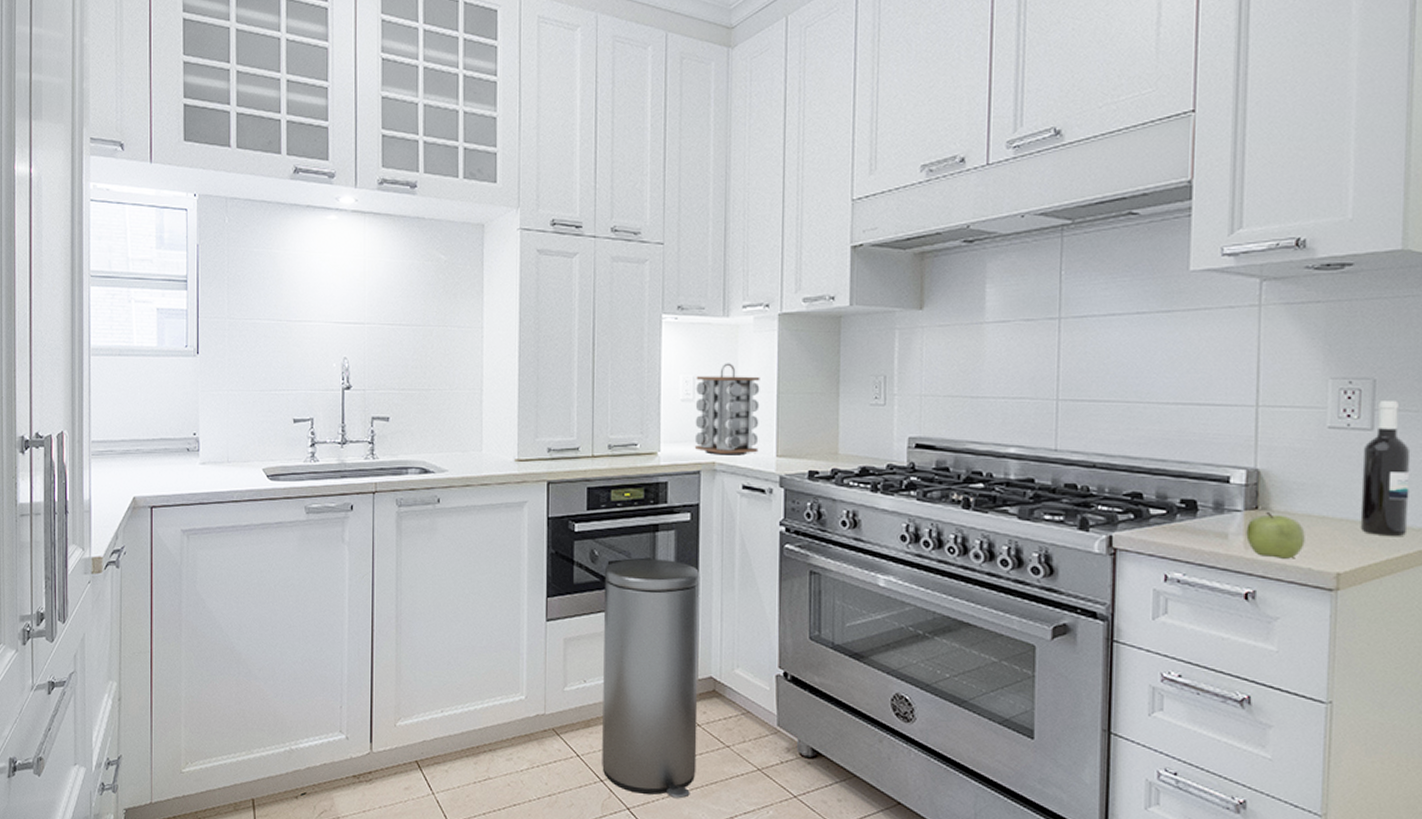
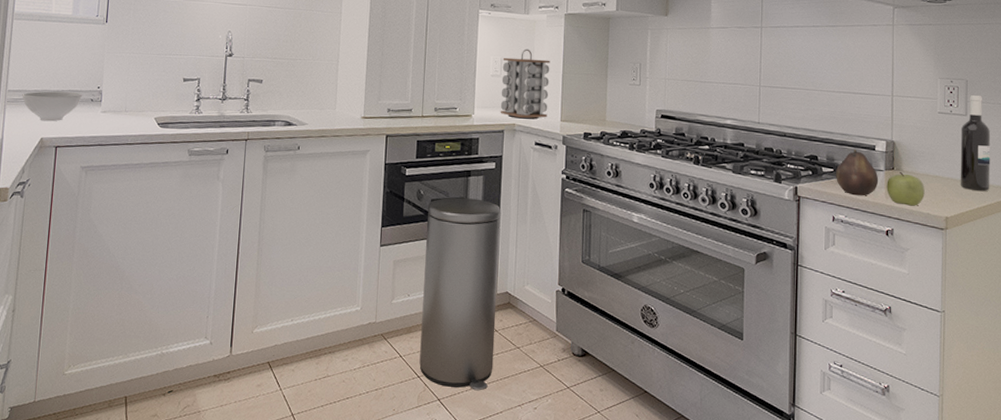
bowl: none [108,441,177,477] -> present [22,91,83,122]
fruit: none [1168,482,1235,547] -> present [835,149,879,196]

